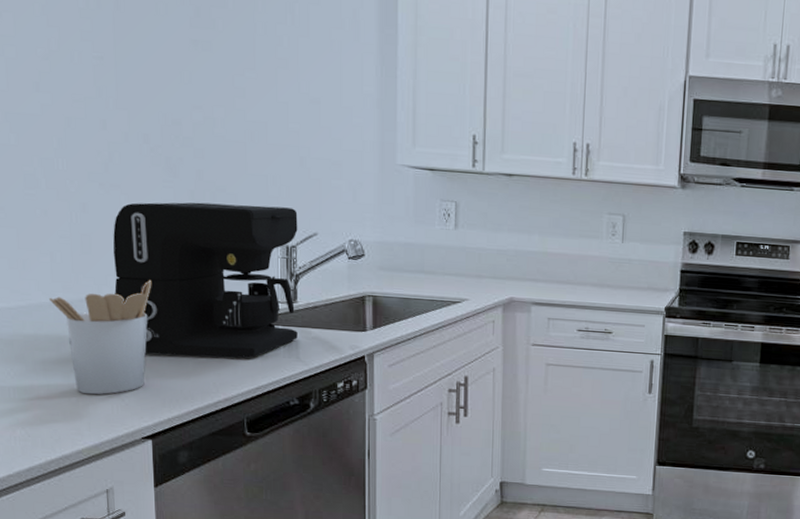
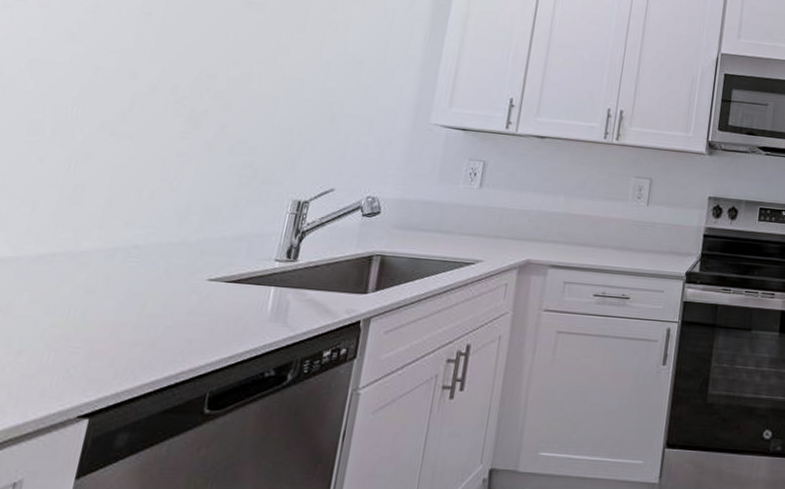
utensil holder: present [48,279,152,395] -> none [15,233,141,364]
coffee maker: present [113,202,298,359] -> none [94,153,318,323]

